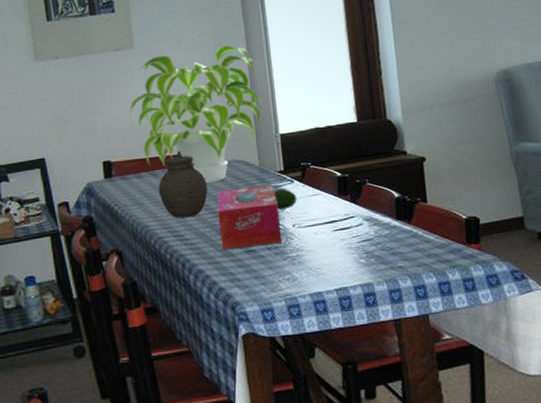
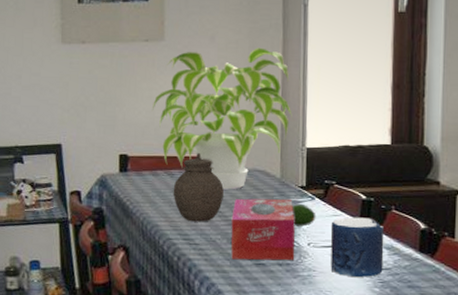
candle: none [312,193,366,252] -> present [330,217,384,278]

